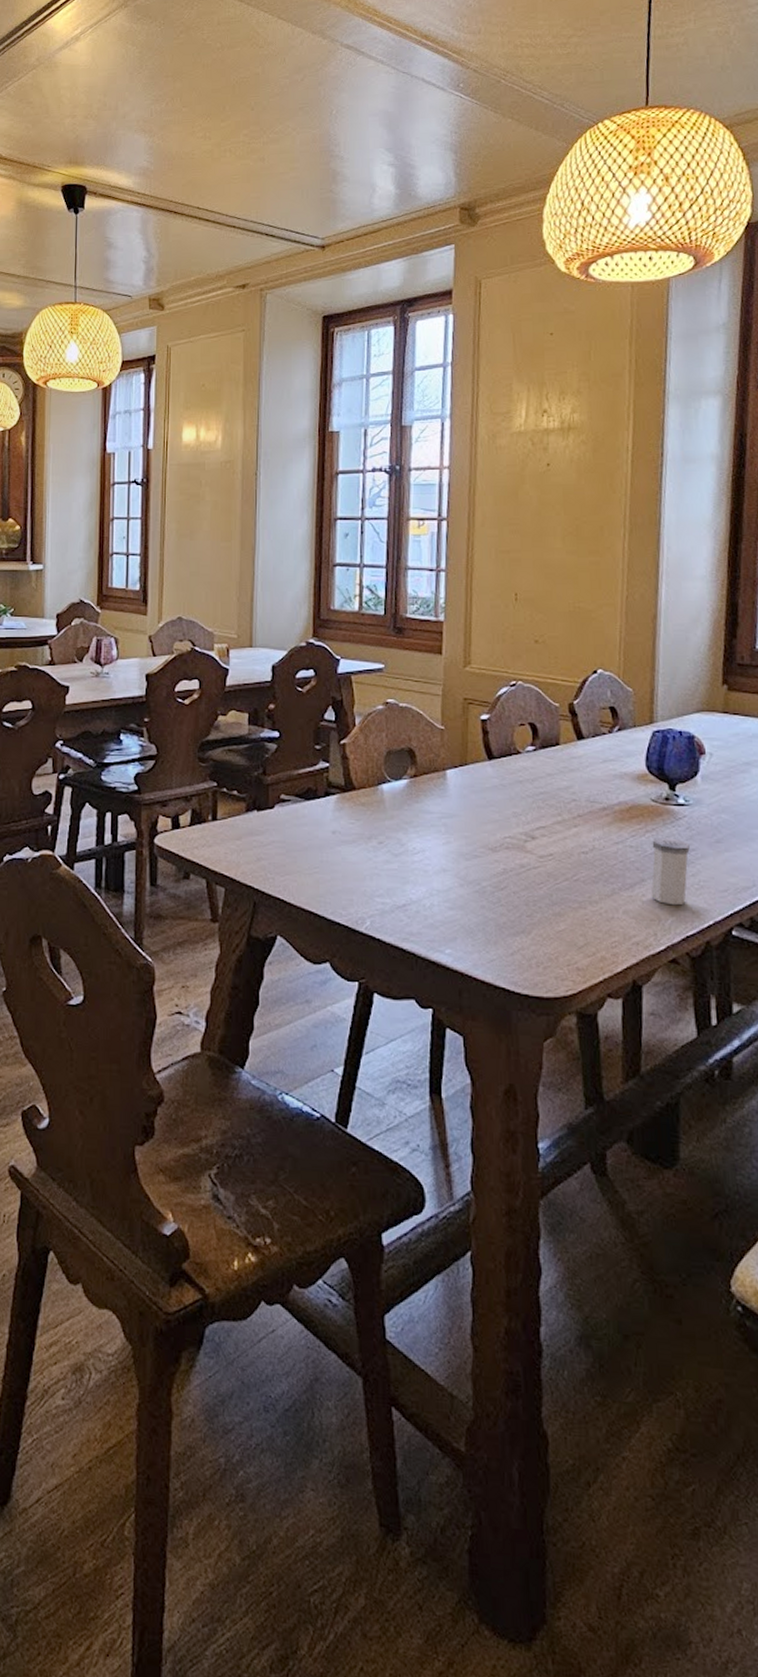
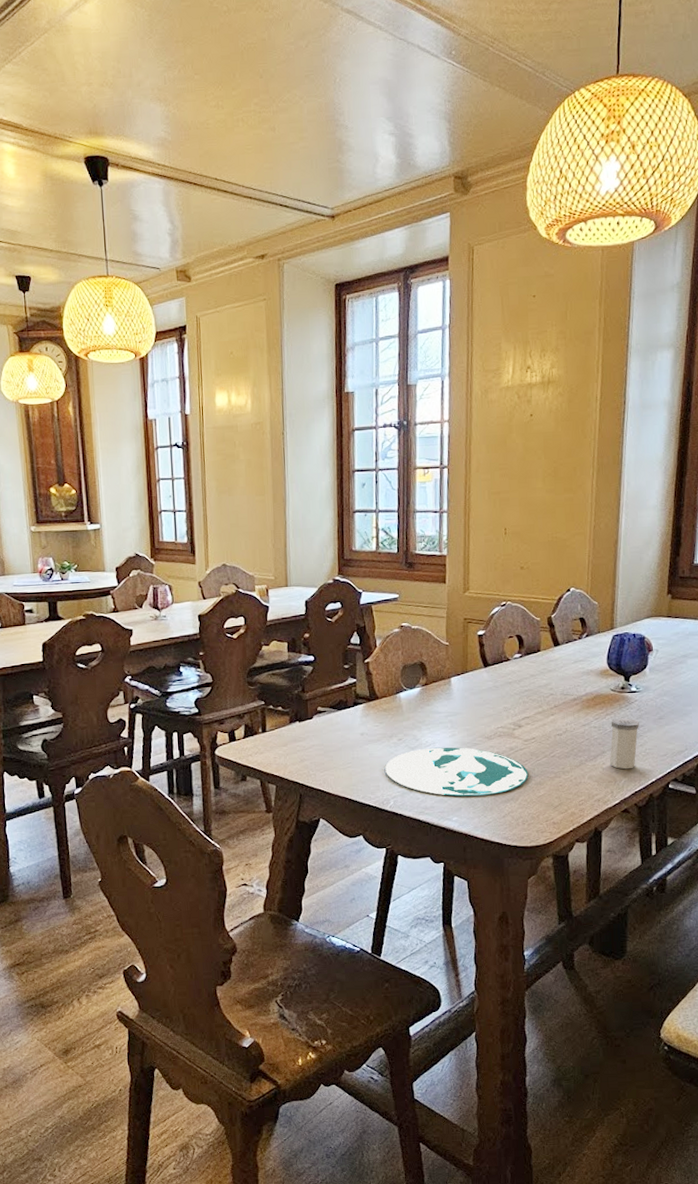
plate: none [361,856,544,924] -> present [385,747,529,796]

